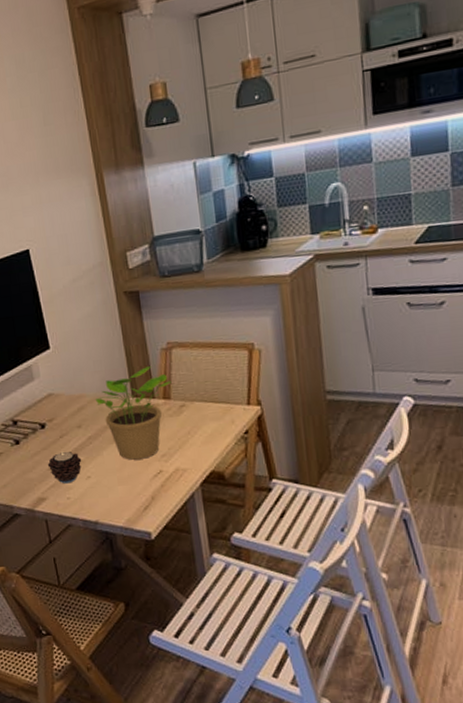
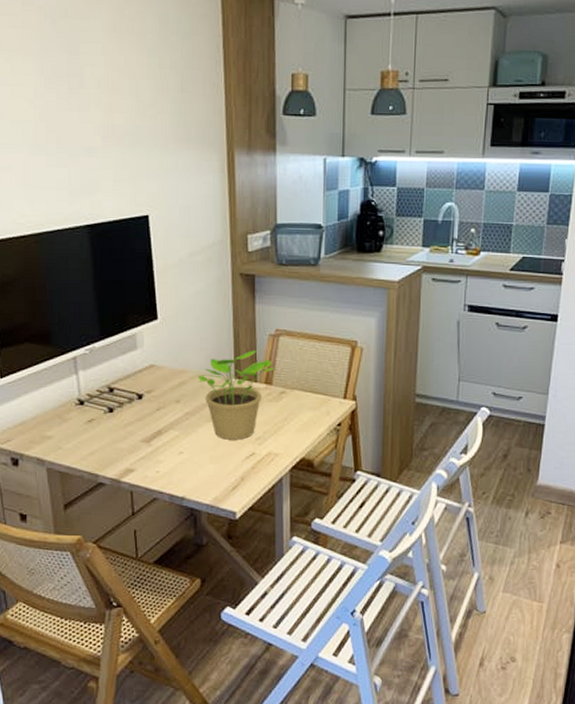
candle: present [47,451,82,484] -> none [140,424,176,457]

